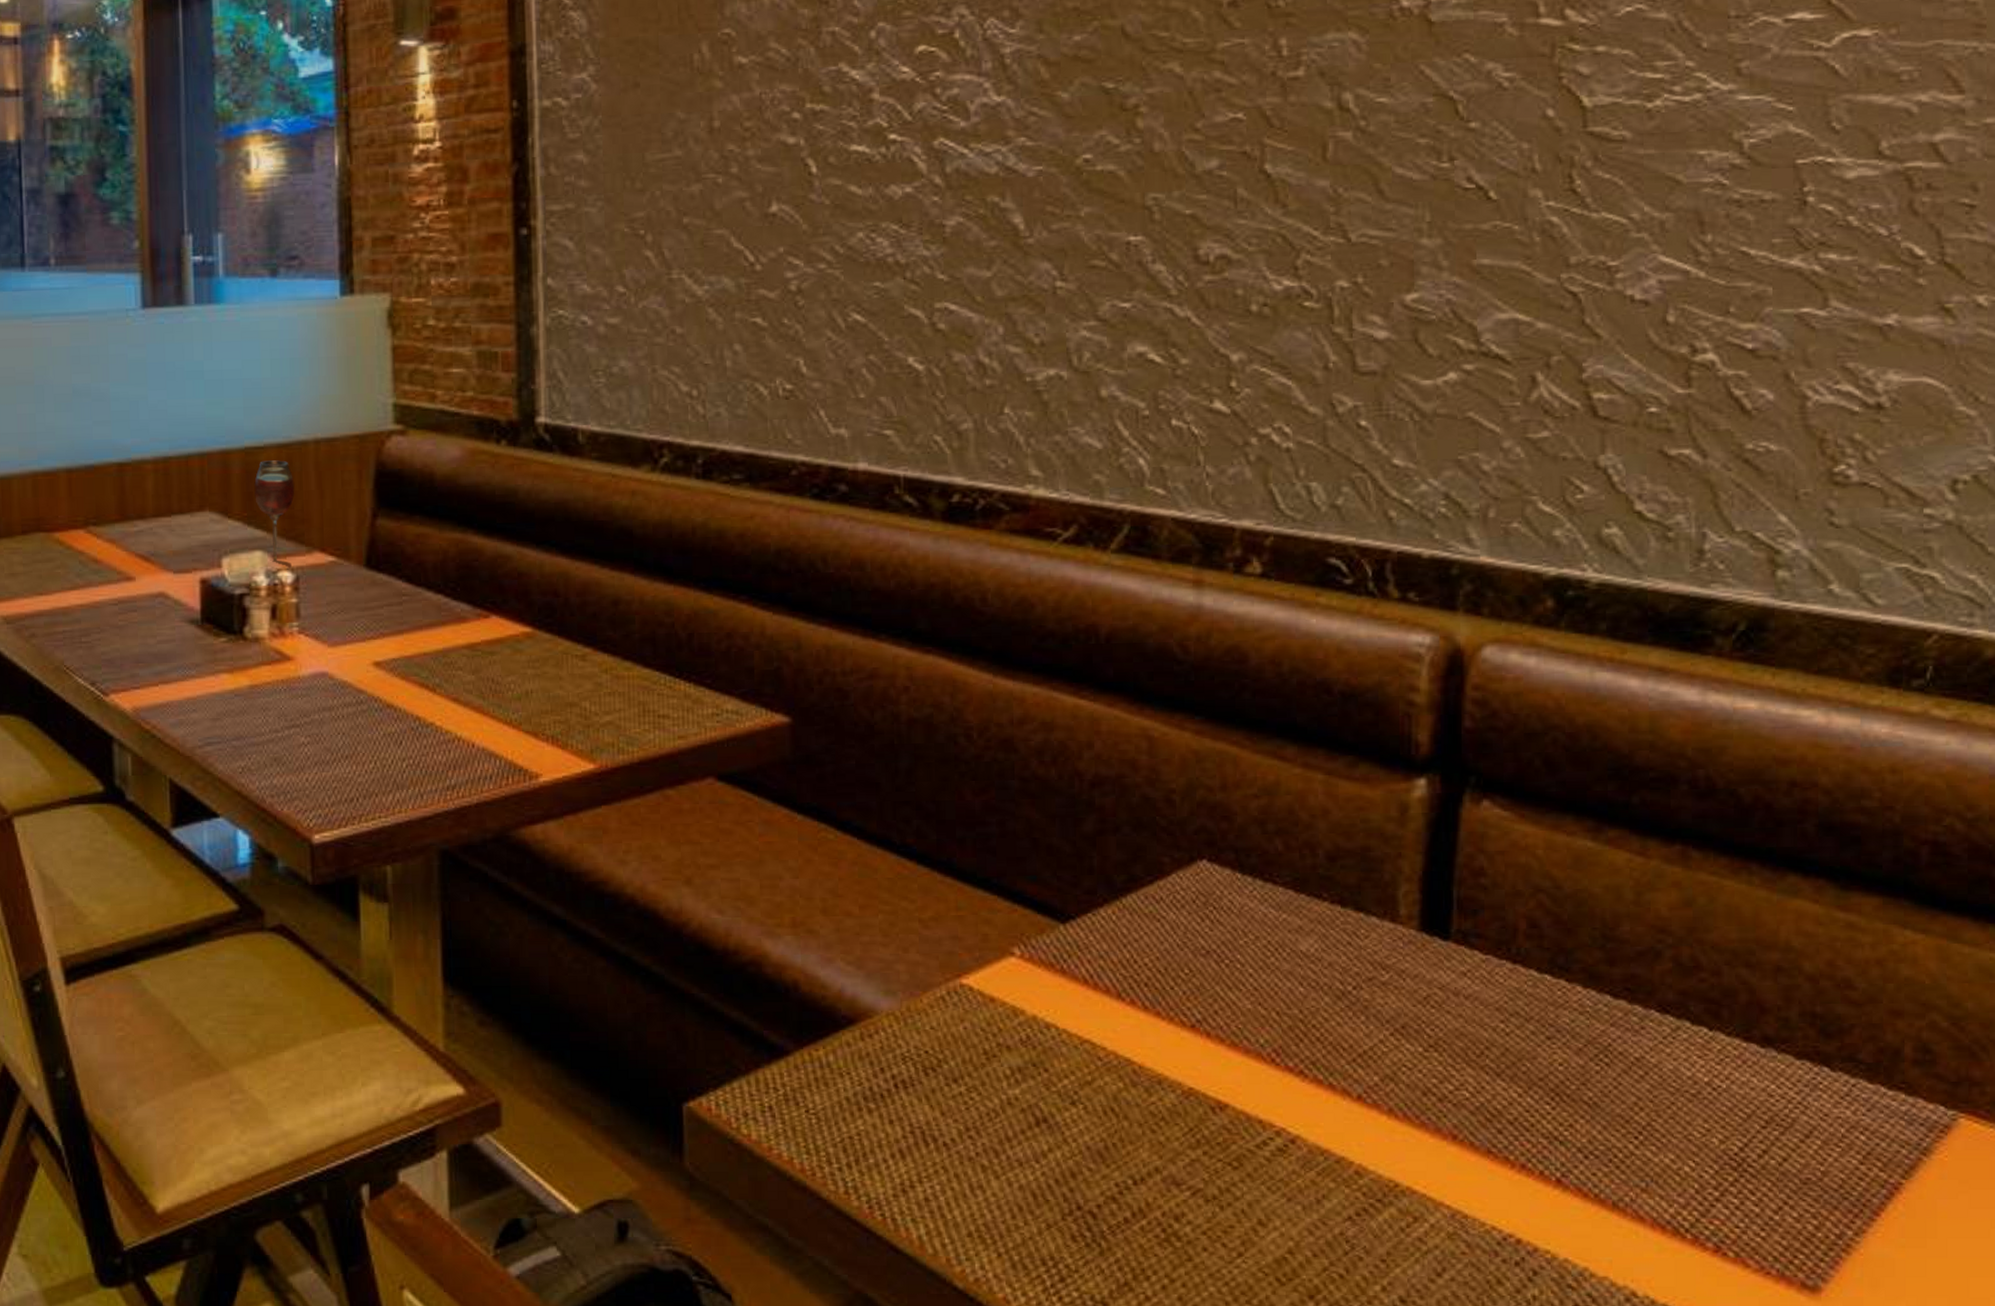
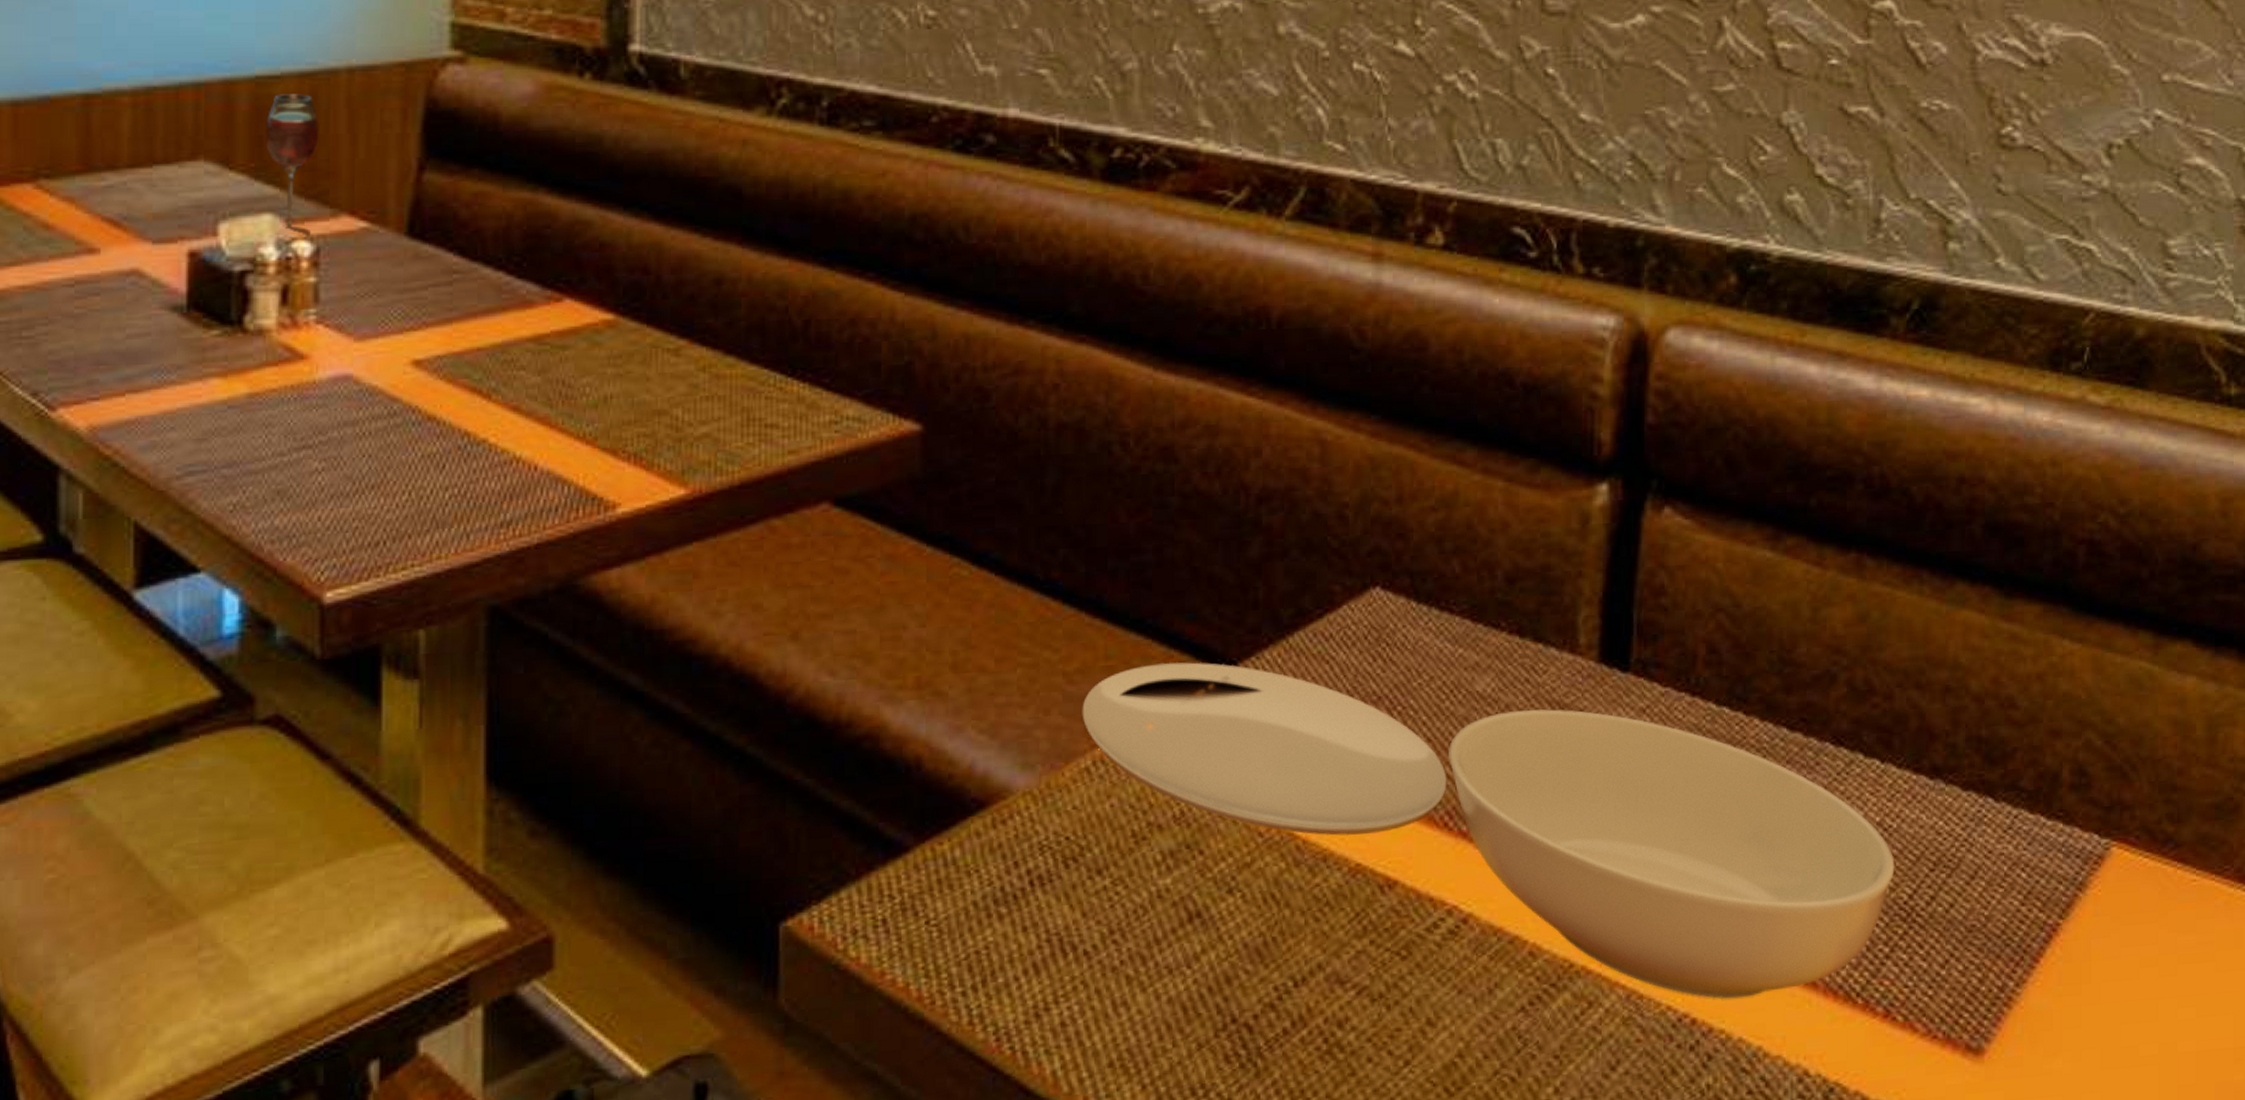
plate: none [936,915,1274,1064] -> present [1082,662,1447,836]
bowl: none [1274,969,1724,1225] -> present [1449,709,1895,999]

